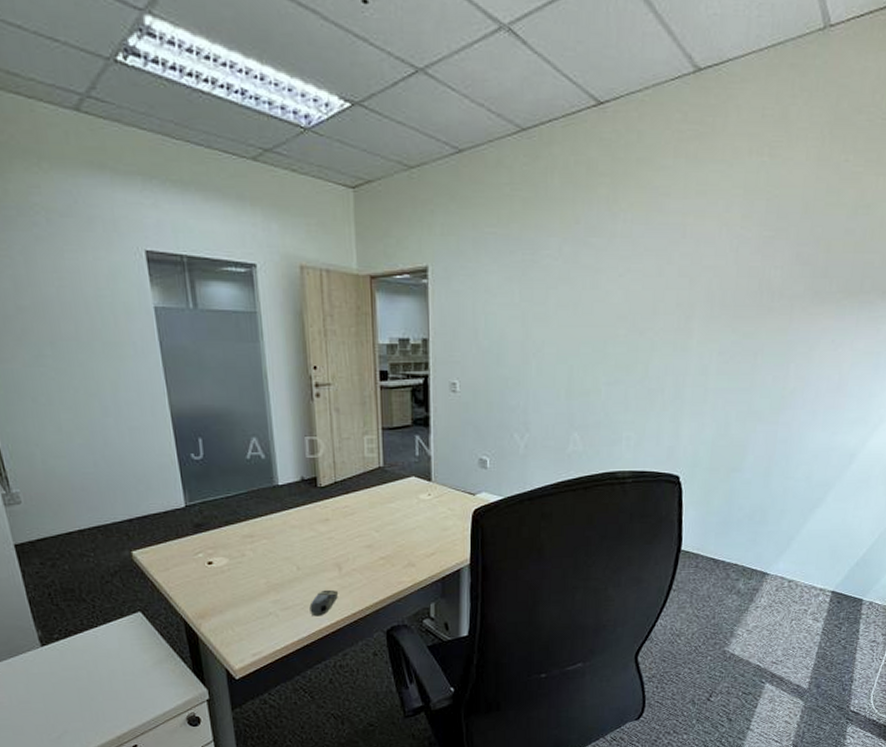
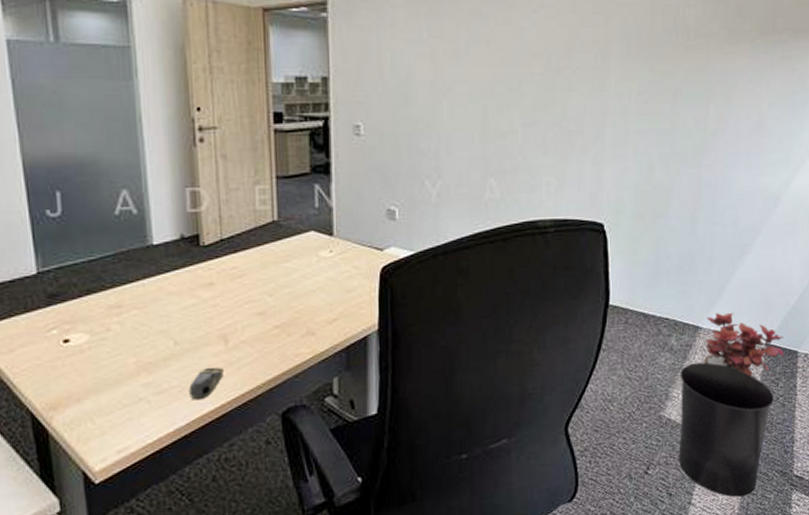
waste bin: none [739,606,836,726] -> present [678,362,774,497]
potted plant: none [769,561,850,620] -> present [704,312,784,377]

